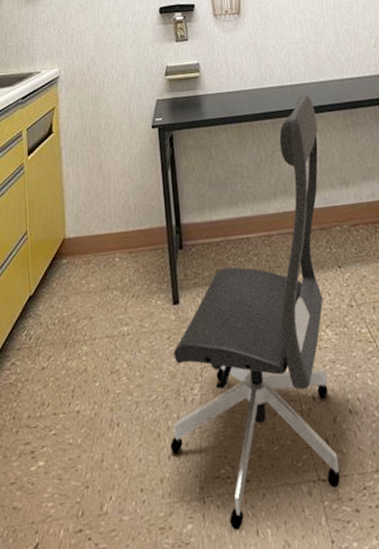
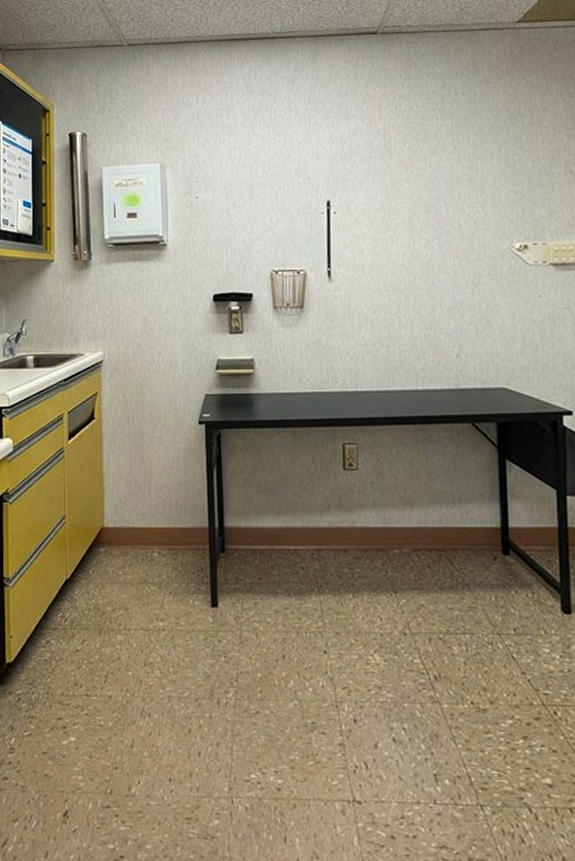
office chair: present [170,94,341,531] -> none [201,403,384,834]

